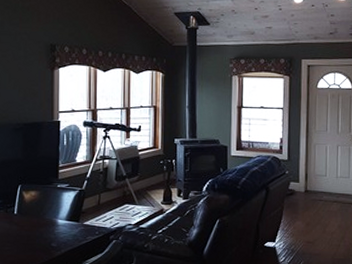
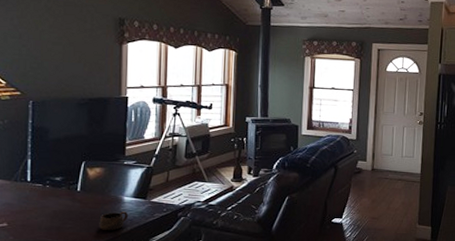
cup: none [35,234,62,254] -> present [99,211,128,231]

